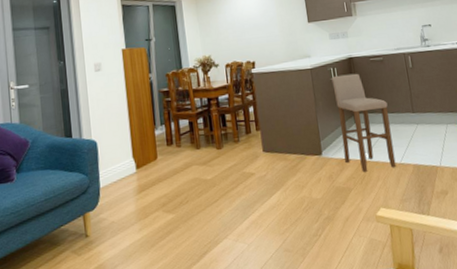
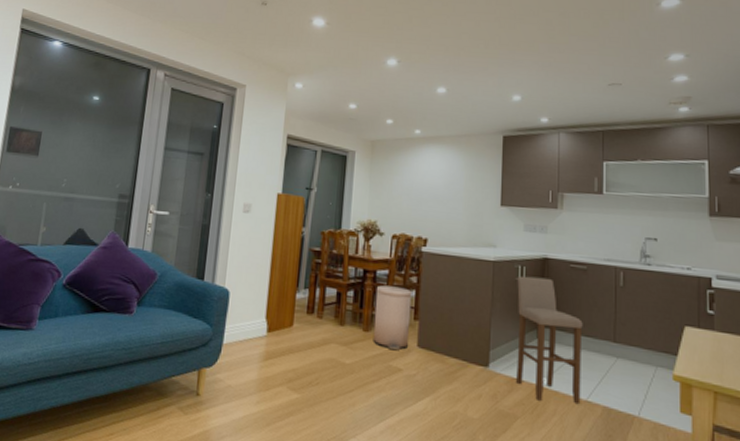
pedal bin: none [220,106,255,159] -> present [373,285,412,350]

